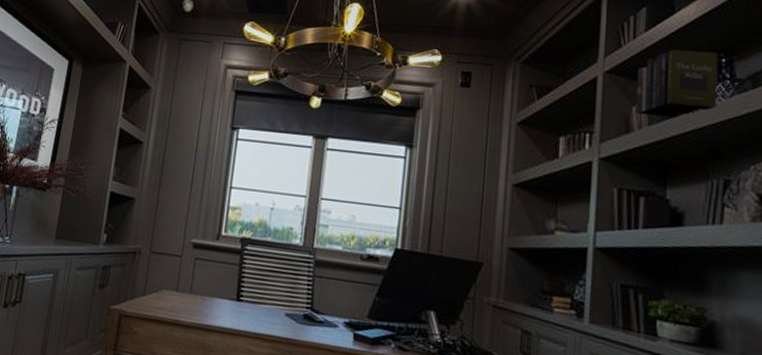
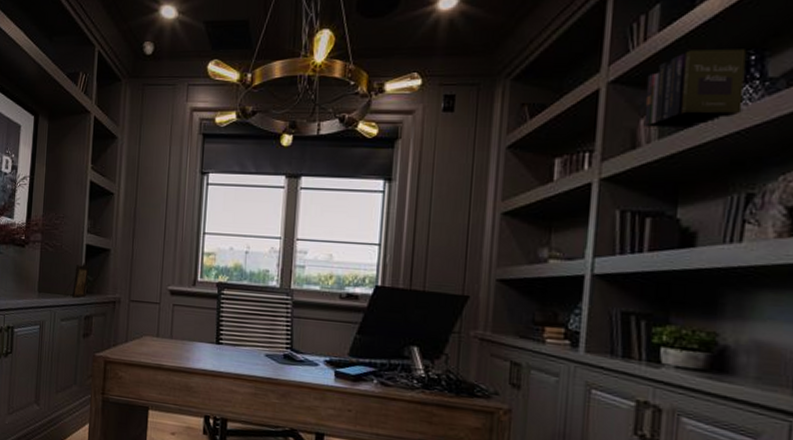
photo frame: none [81,209,113,248] -> present [63,261,90,299]

